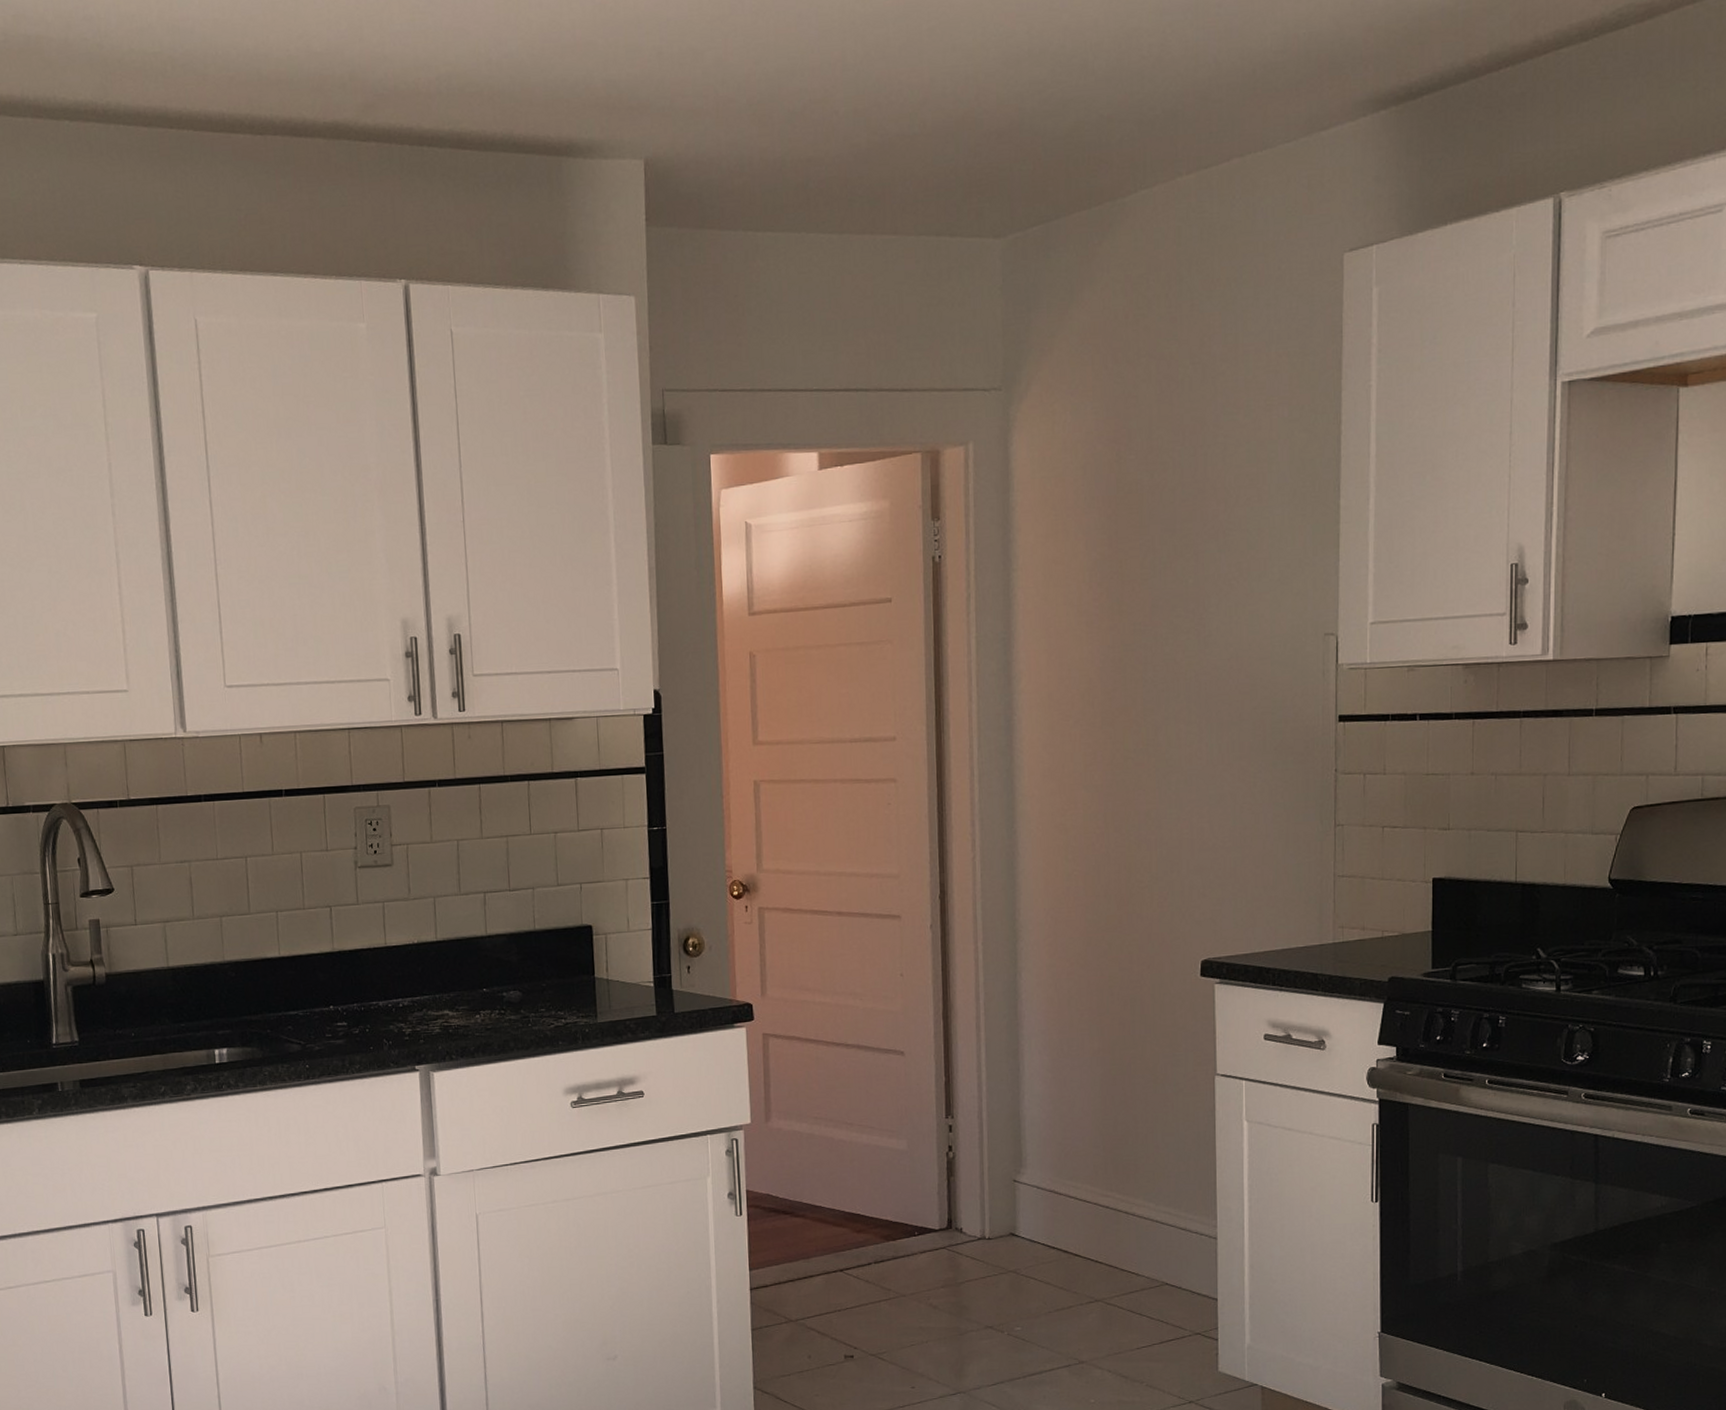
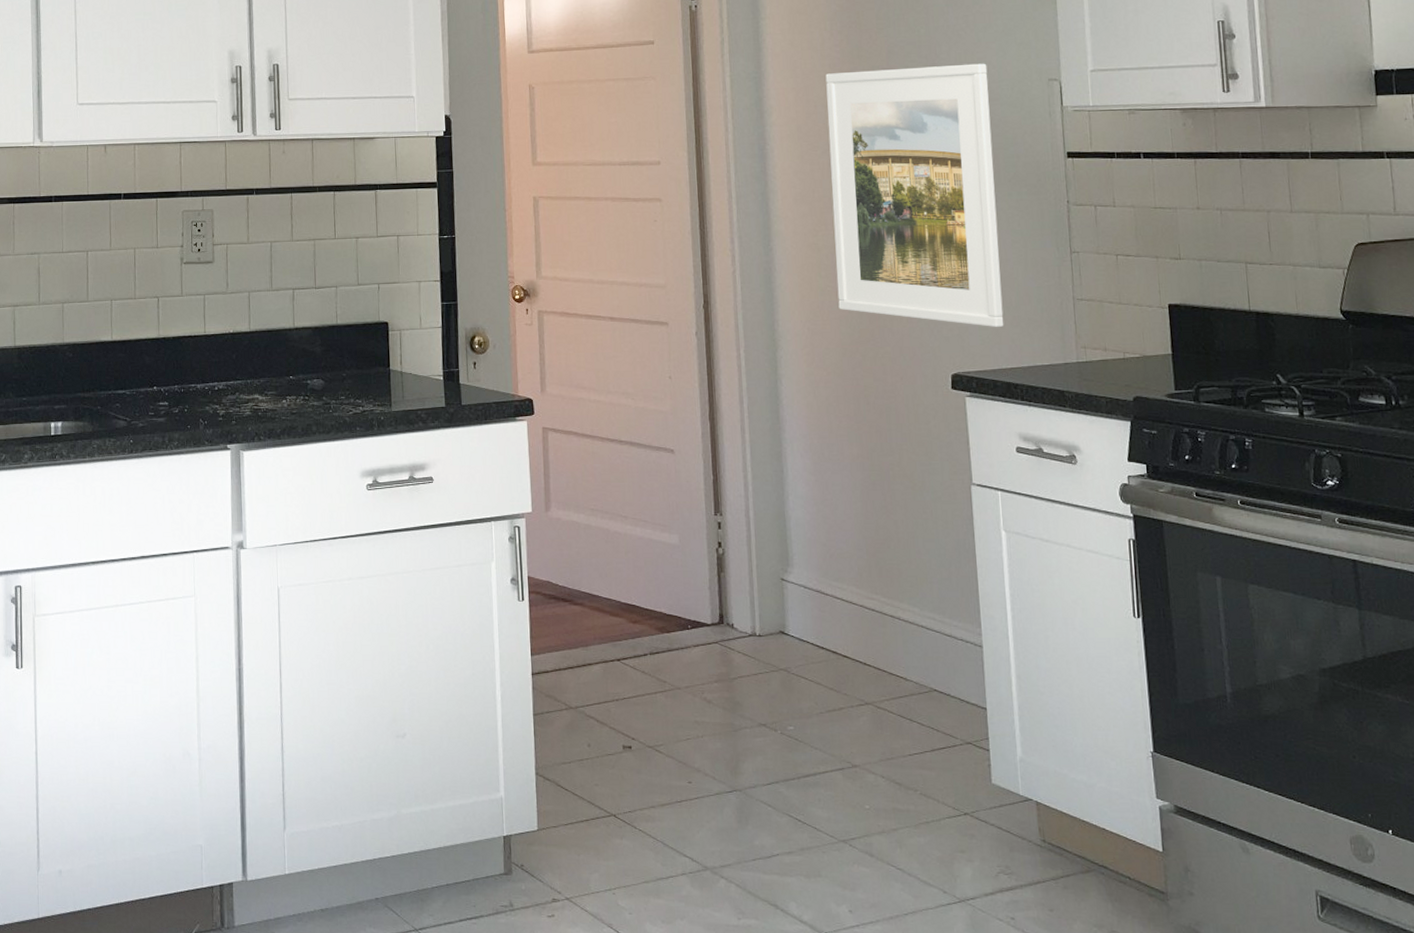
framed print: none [1082,617,1260,910] -> present [825,63,1004,328]

